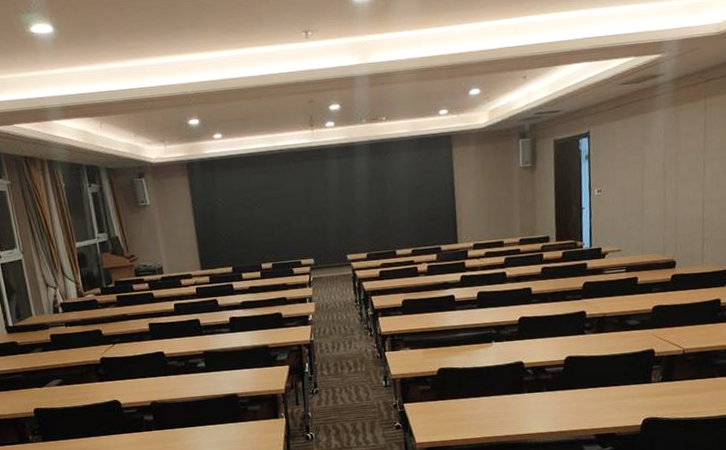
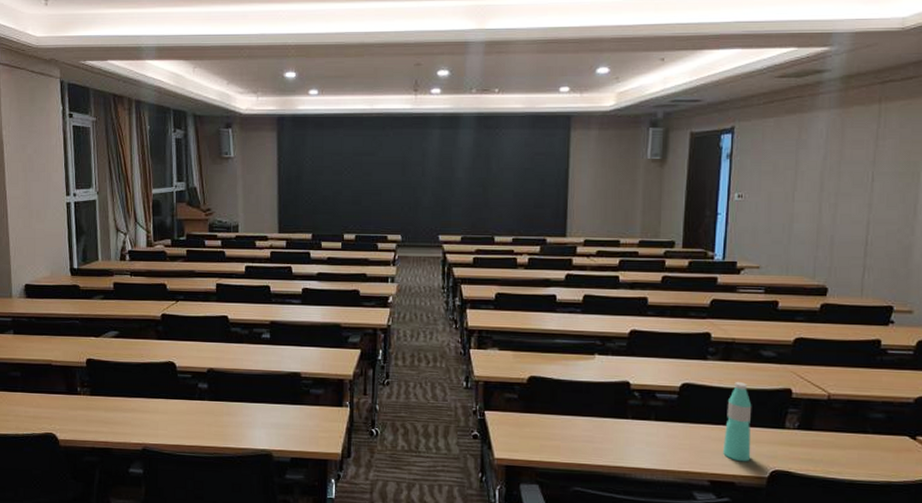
water bottle: none [603,349,627,416] -> present [723,382,752,462]

